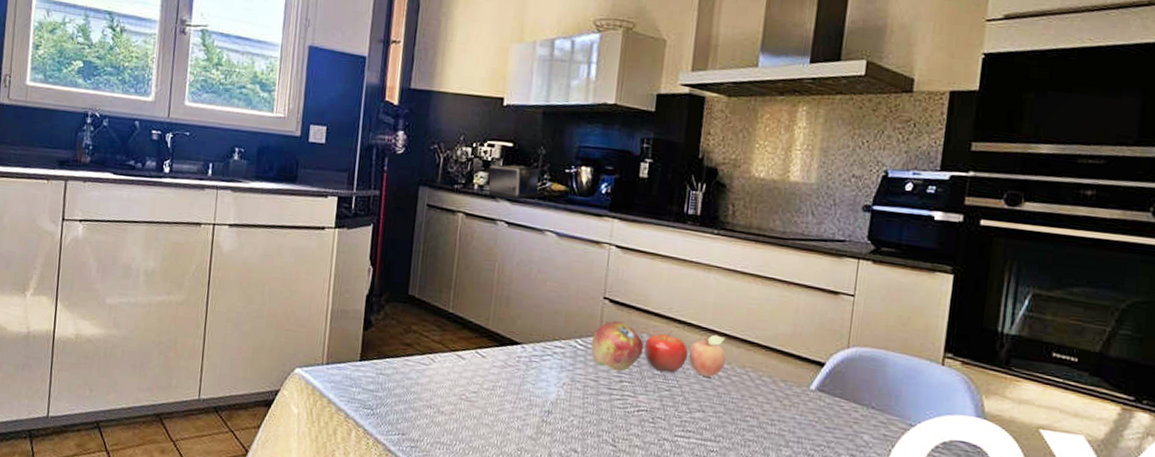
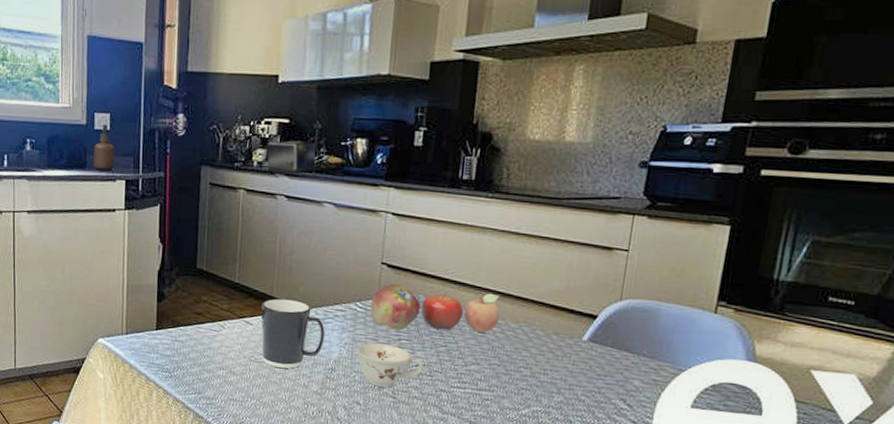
soap dispenser: none [305,136,329,186] -> present [93,124,115,171]
mug: none [473,331,543,410] -> present [261,298,325,369]
teacup: none [575,384,646,435] -> present [356,343,424,388]

